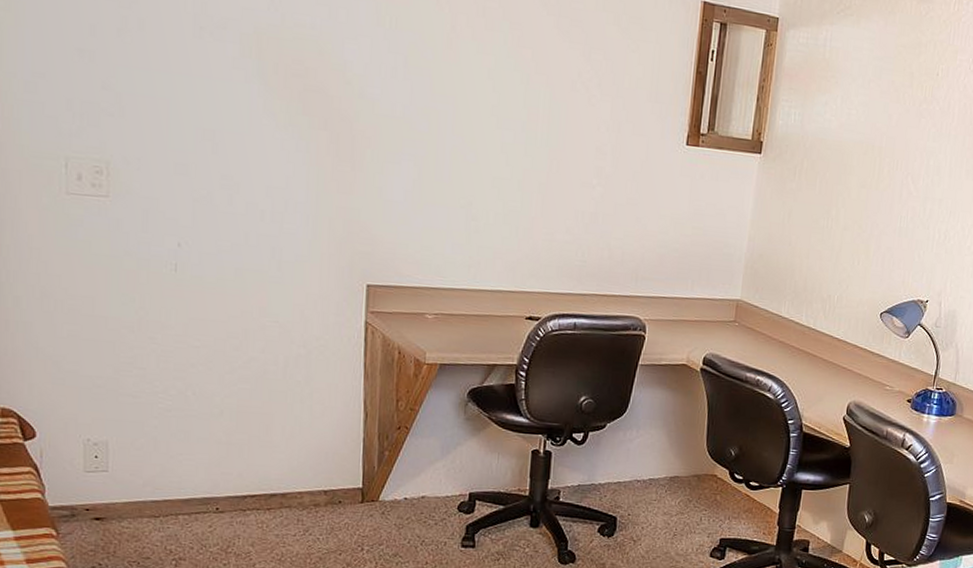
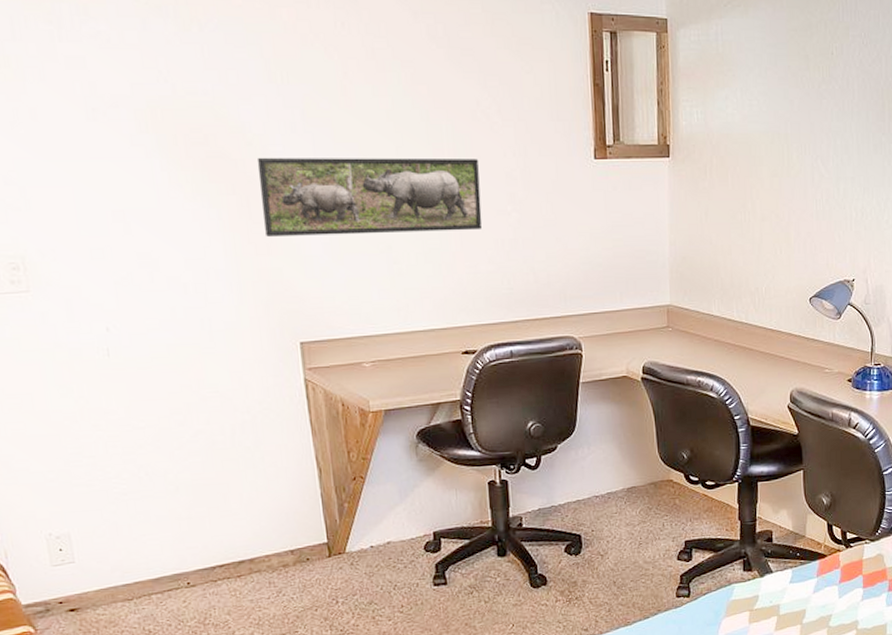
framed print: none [349,97,572,199] -> present [256,157,482,238]

